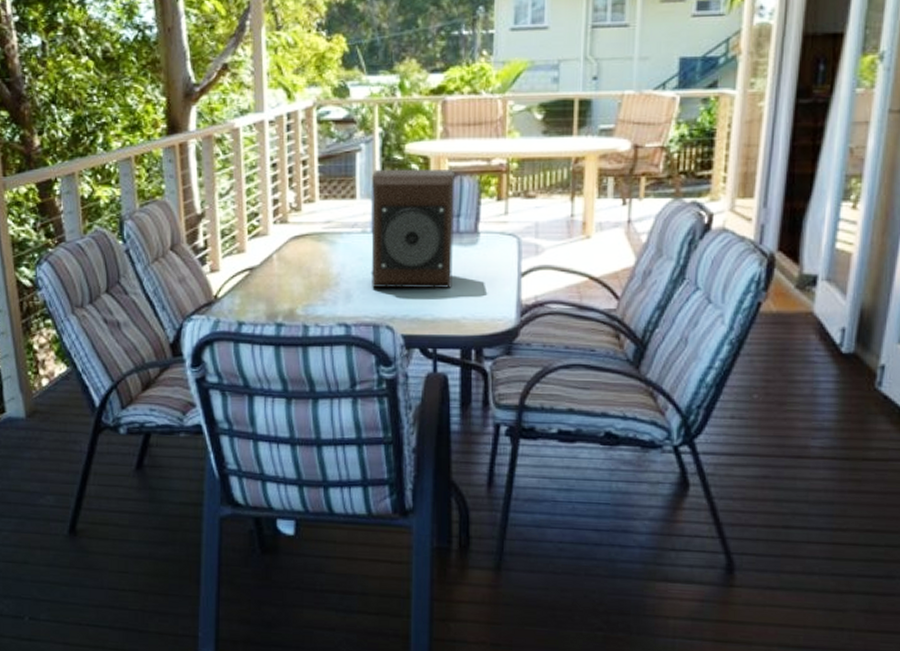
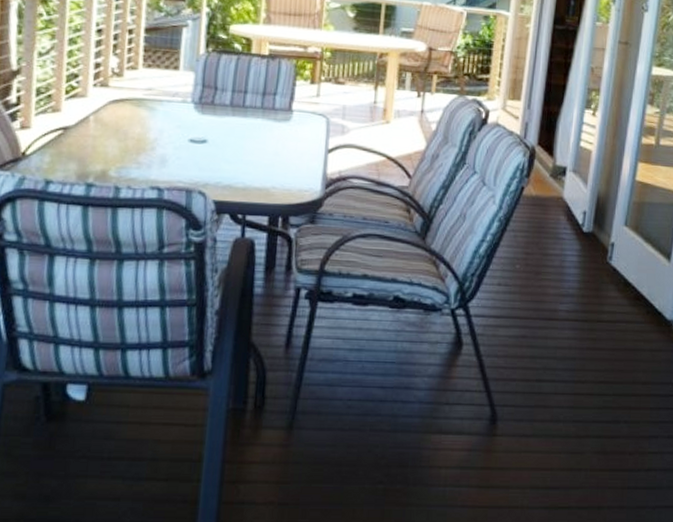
speaker: present [371,168,455,289] -> none [188,45,274,160]

